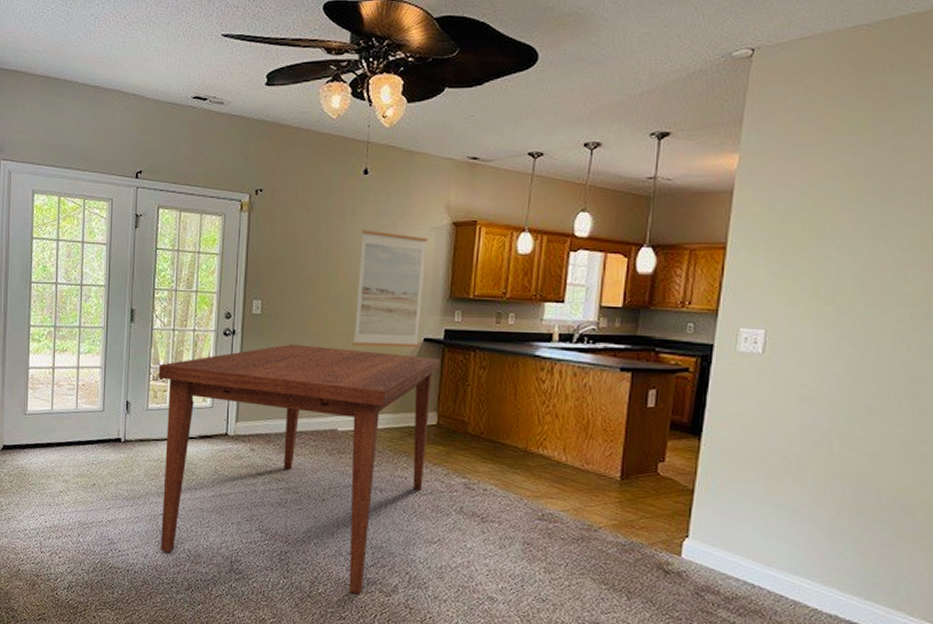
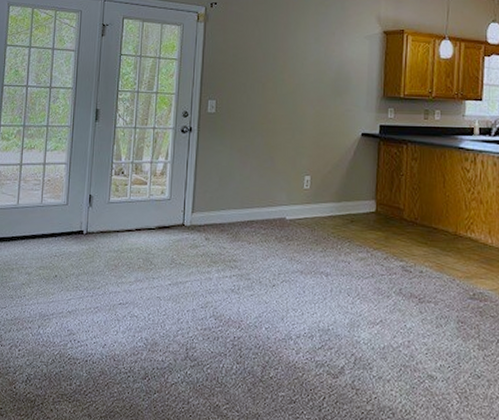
dining table: present [158,344,440,594] -> none [119,140,376,377]
wall art: present [353,229,428,348] -> none [298,37,362,142]

